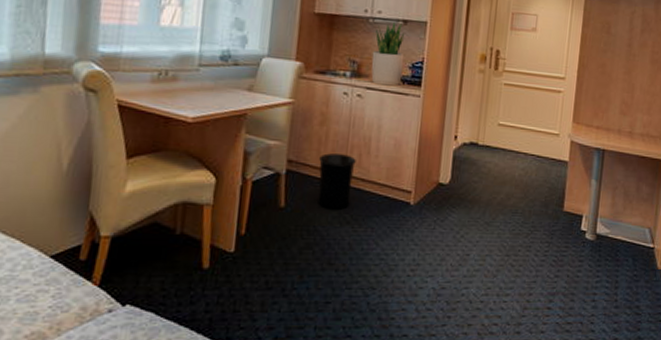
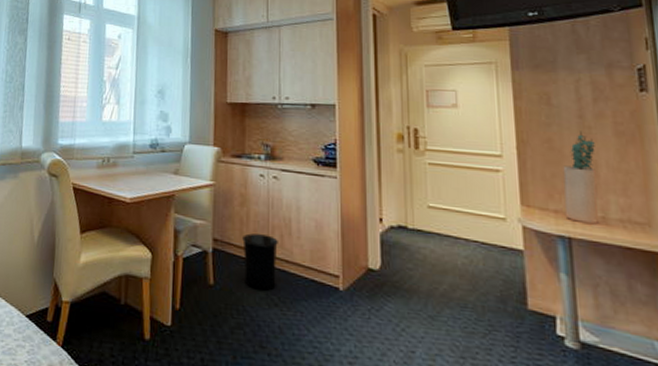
planter: present [371,21,405,86] -> none [284,106,316,168]
vase: none [603,58,636,138] -> present [563,131,599,225]

